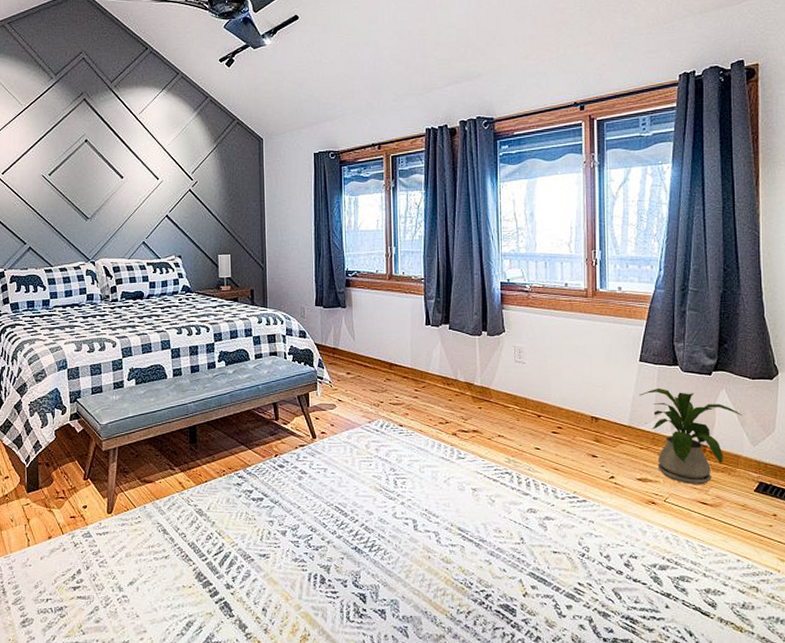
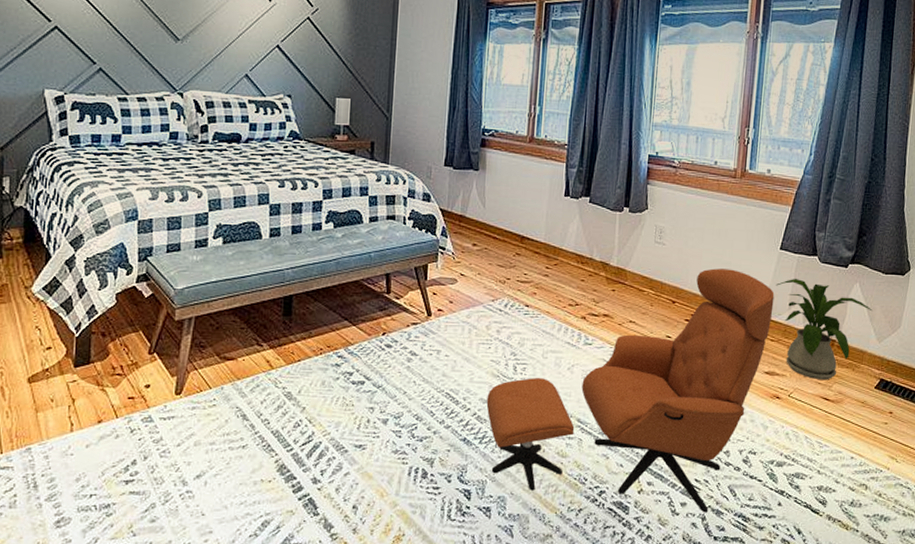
armchair: none [372,382,639,615] -> present [486,268,775,513]

